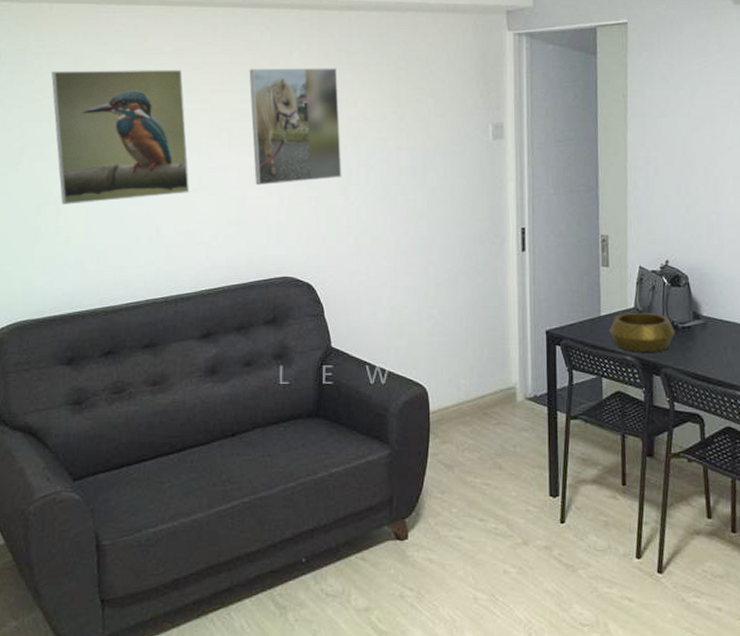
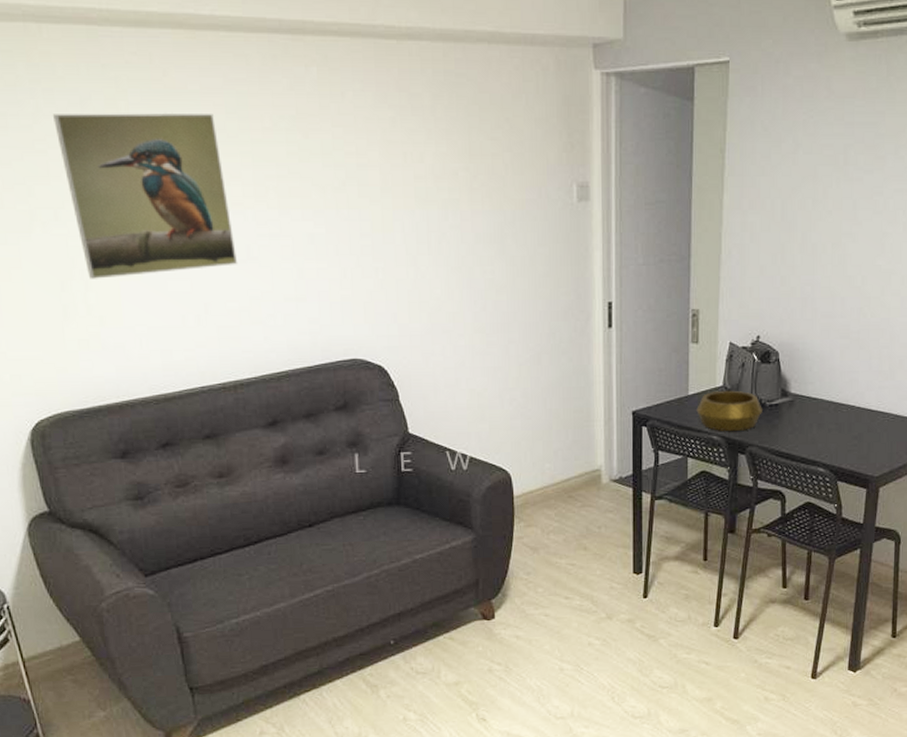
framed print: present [249,68,342,186] -> none [294,113,411,256]

